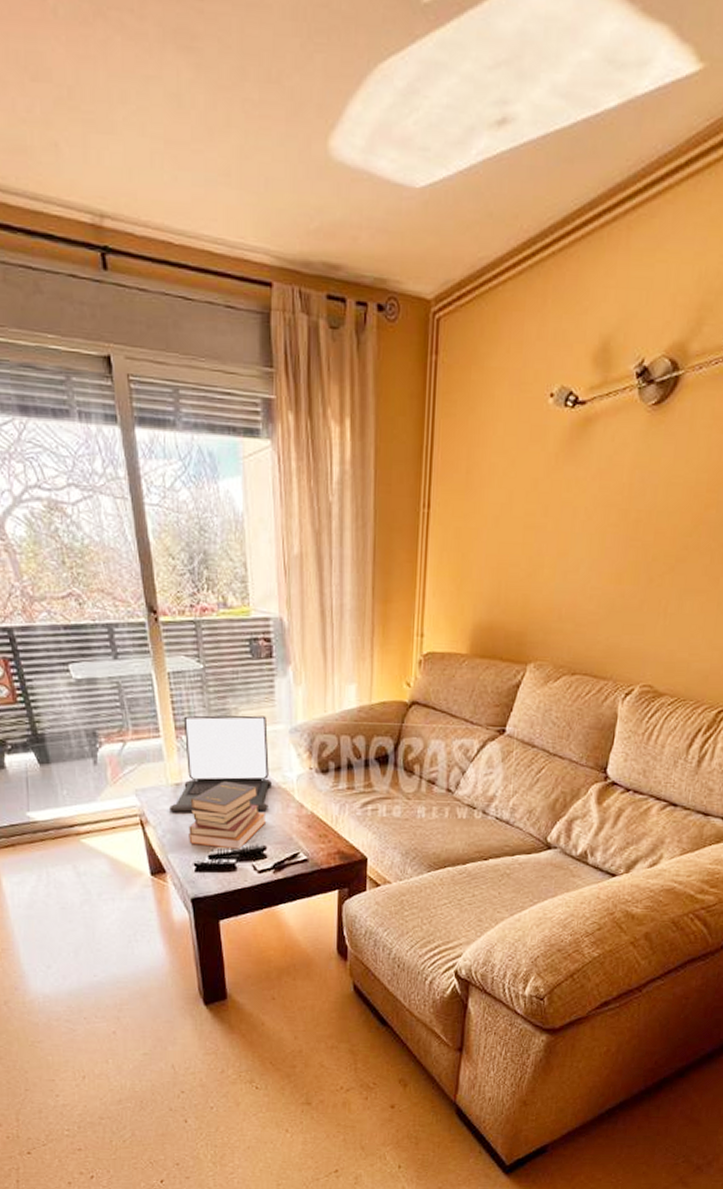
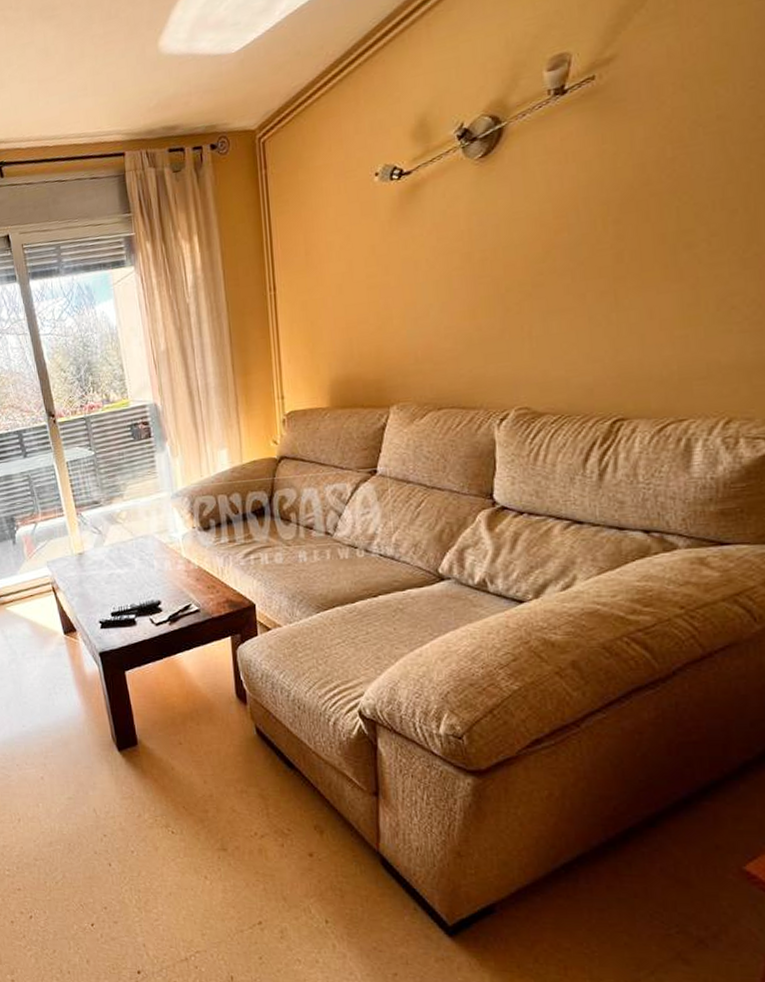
laptop: present [169,715,272,812] -> none [75,487,160,577]
books: present [189,781,267,849] -> none [92,546,159,606]

